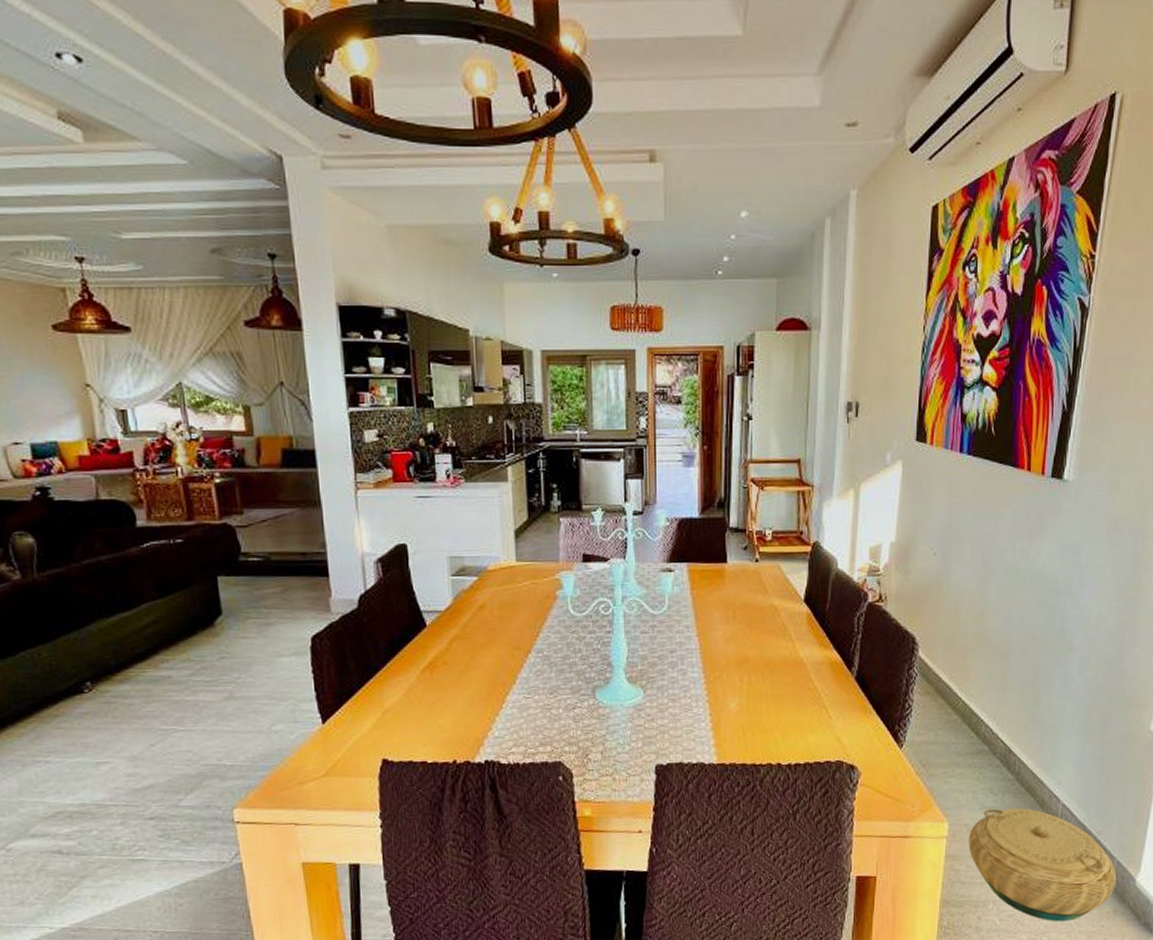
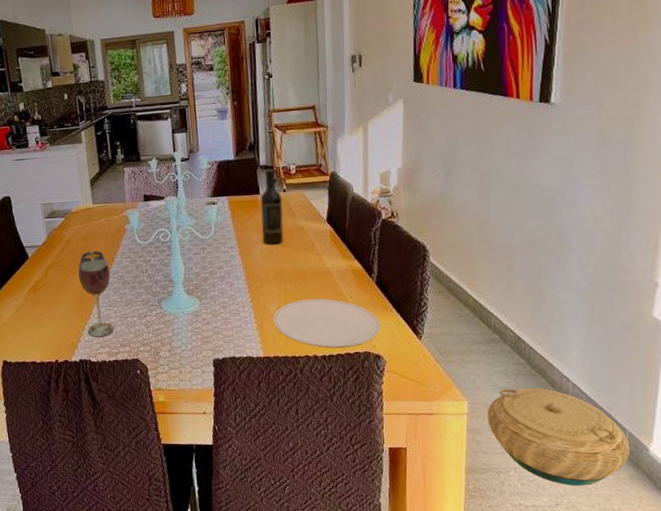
wineglass: none [491,622,534,733] -> present [78,251,114,338]
wine bottle: none [726,532,754,626] -> present [260,169,284,245]
plate: none [732,694,858,756] -> present [273,298,381,348]

